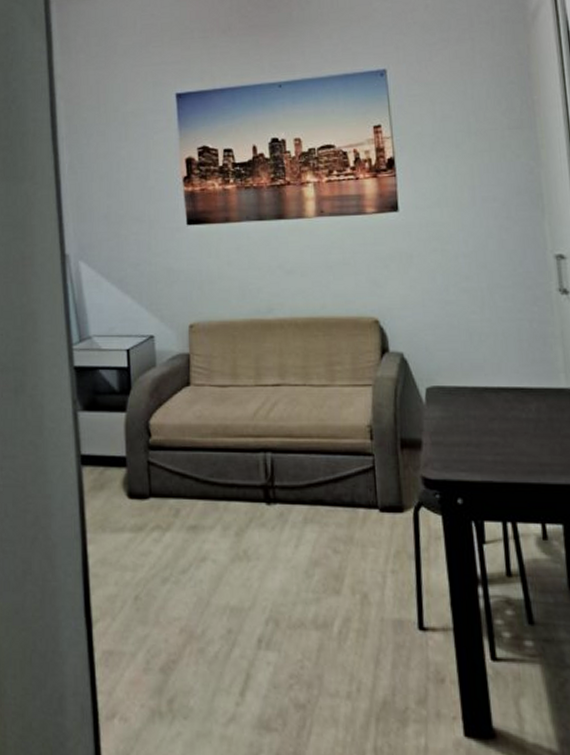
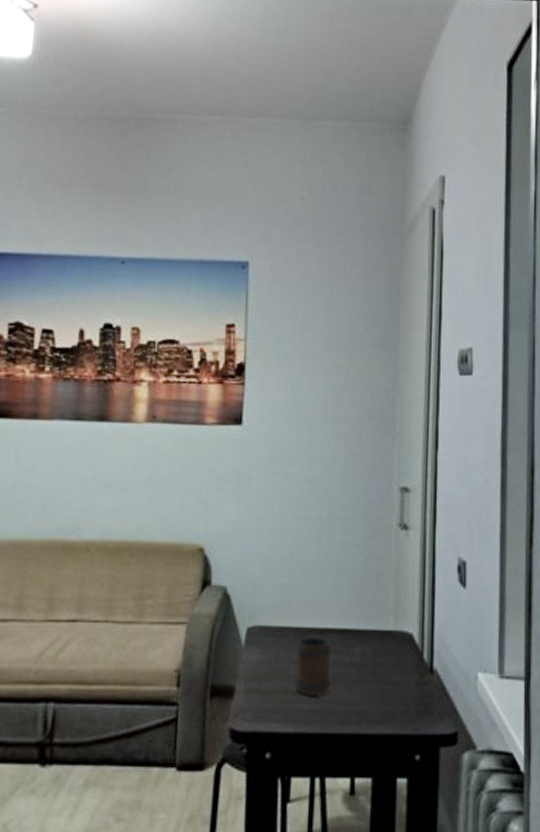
mug: none [473,394,511,449] -> present [294,636,332,697]

